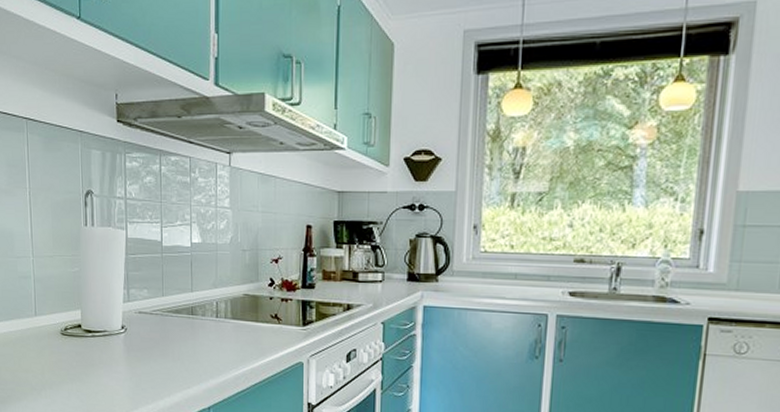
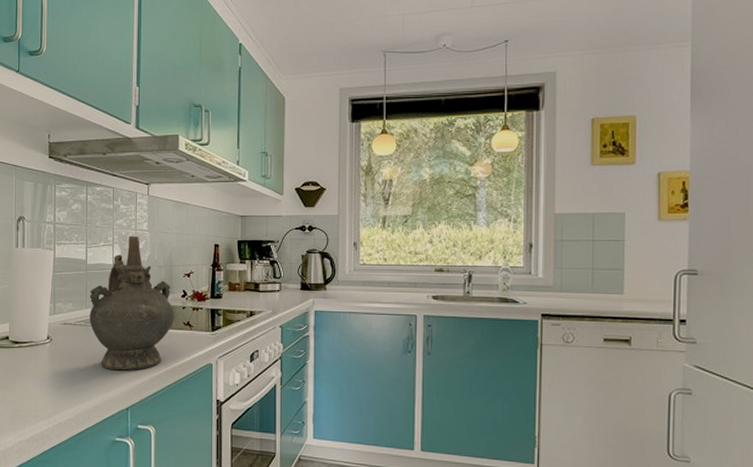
ceremonial vessel: none [166,214,261,367] -> present [89,235,175,371]

